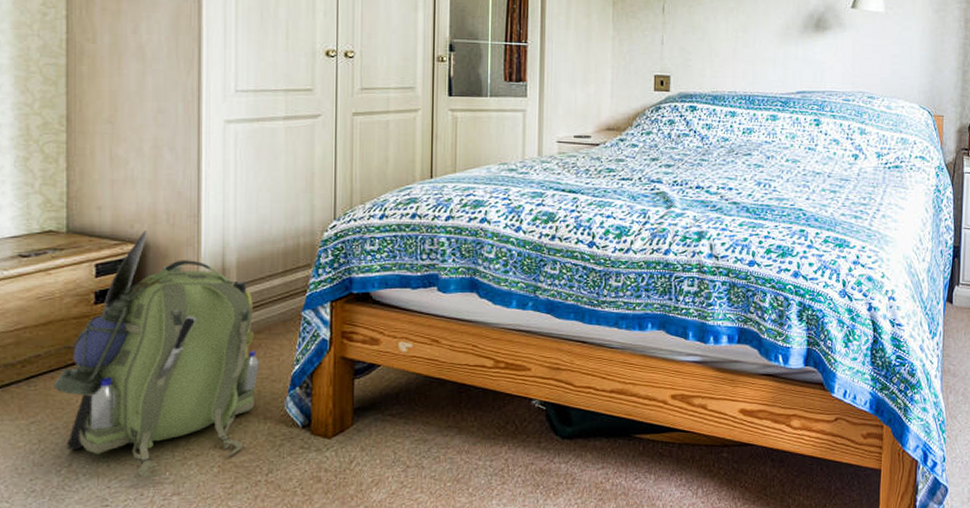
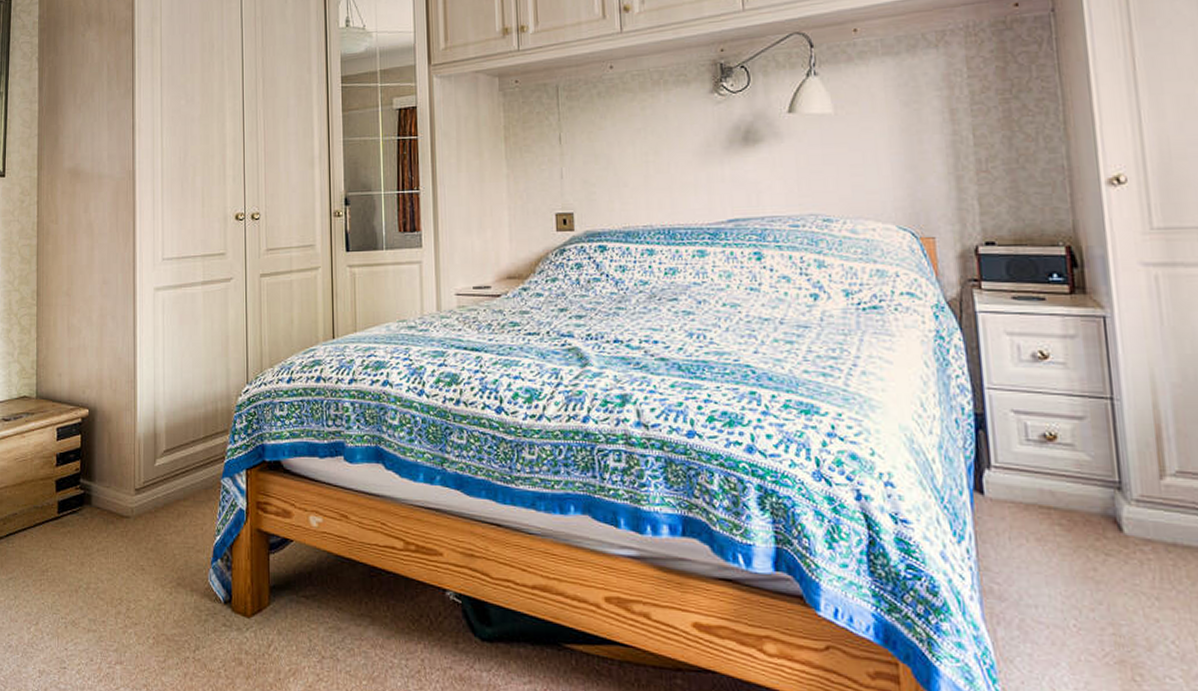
backpack: present [53,231,259,477] -> none [25,396,186,643]

